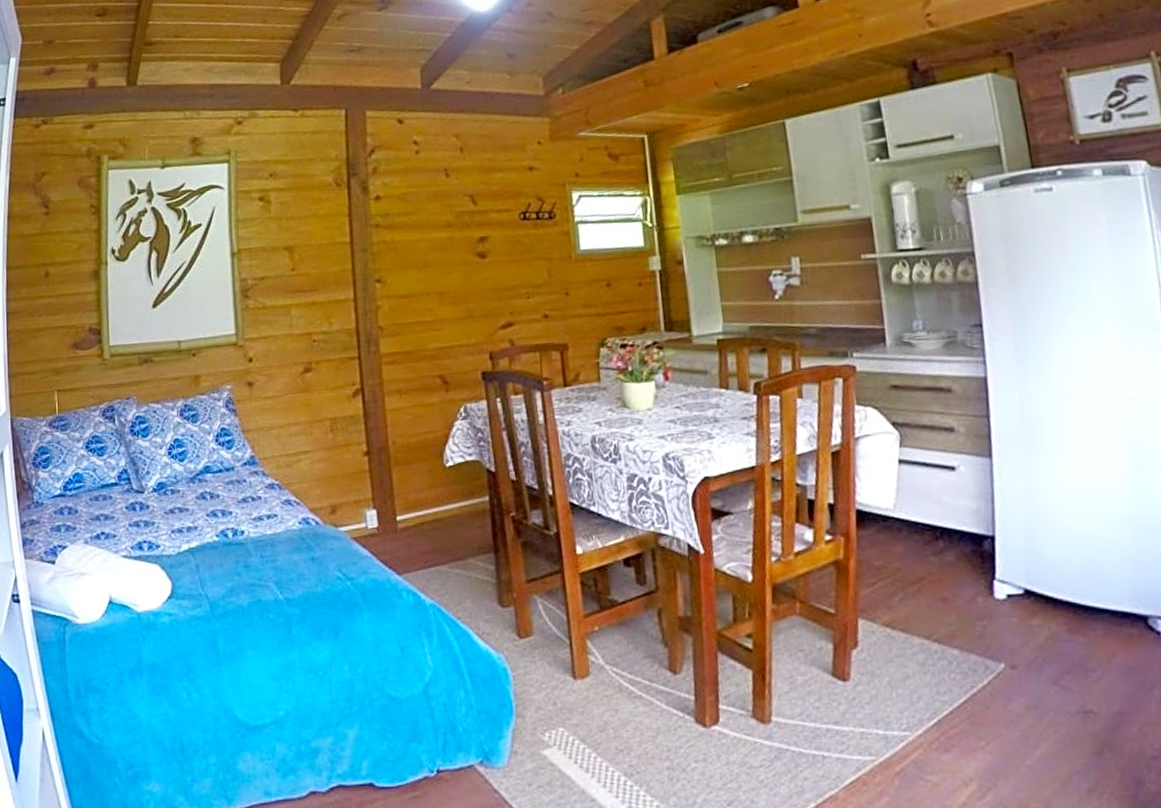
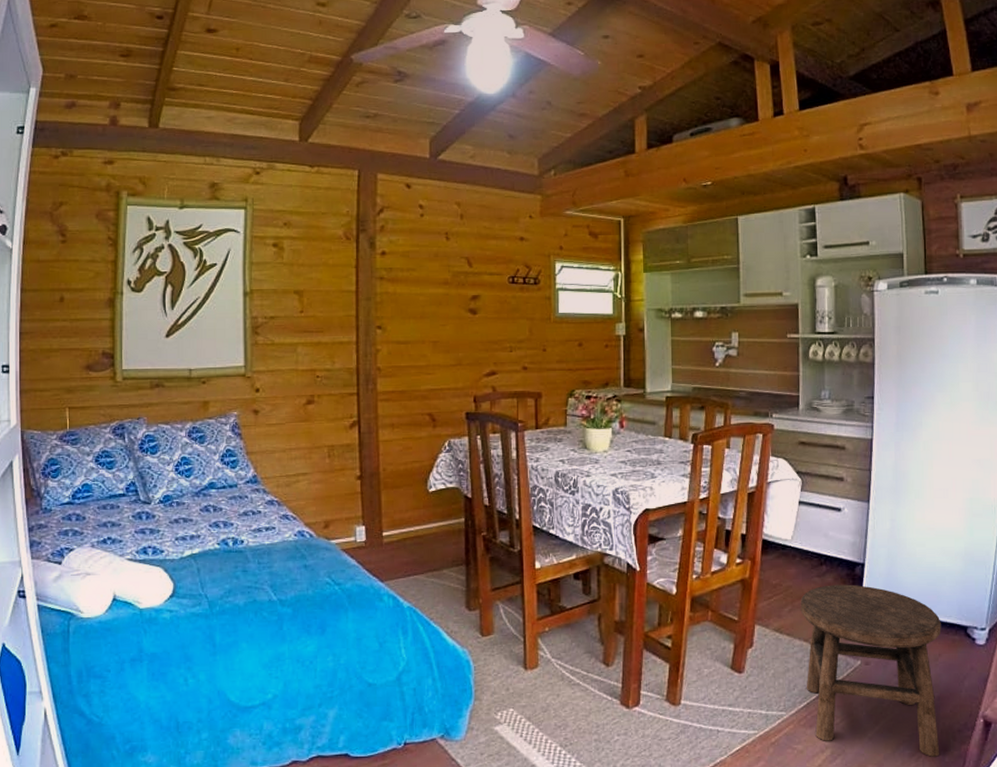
stool: none [914,564,1130,793] -> present [800,584,941,757]

